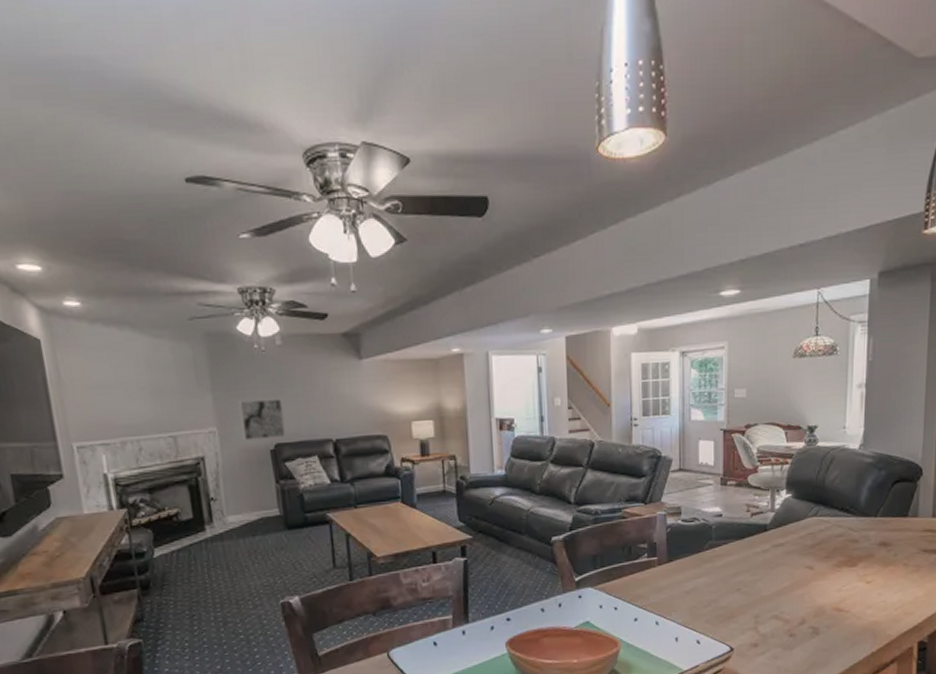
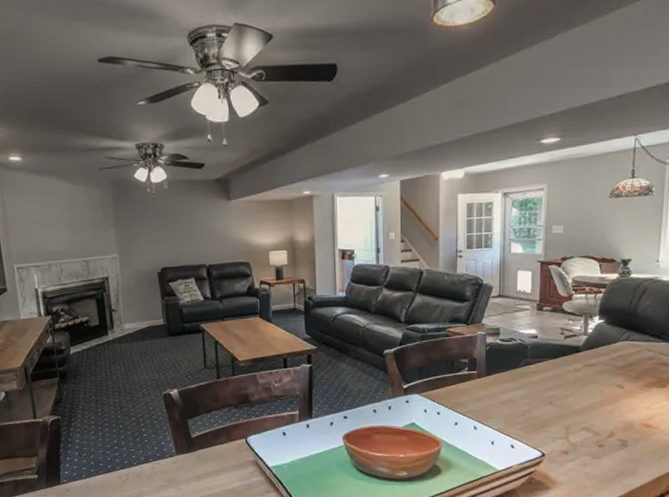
wall art: present [238,398,287,442] -> none [134,231,171,266]

